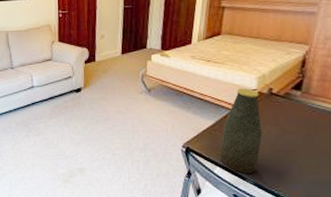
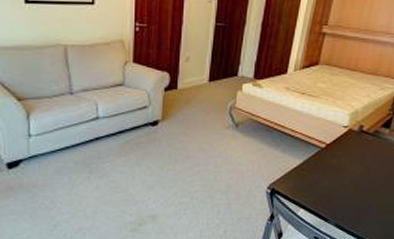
bottle: present [220,88,262,173] -> none [305,125,350,214]

